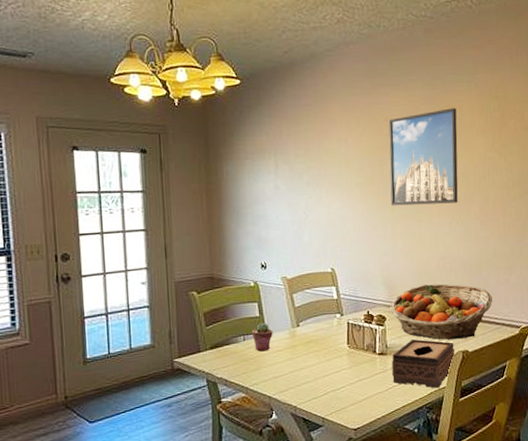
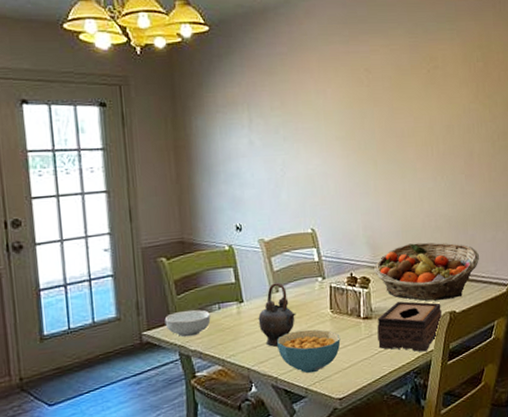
cereal bowl: none [194,340,236,366] -> present [164,310,211,337]
potted succulent: present [251,323,273,352] -> none [227,289,250,321]
teapot: none [280,318,315,378] -> present [258,282,296,347]
cereal bowl: none [297,362,357,404] -> present [277,329,341,374]
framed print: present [388,108,458,206] -> none [369,57,442,161]

